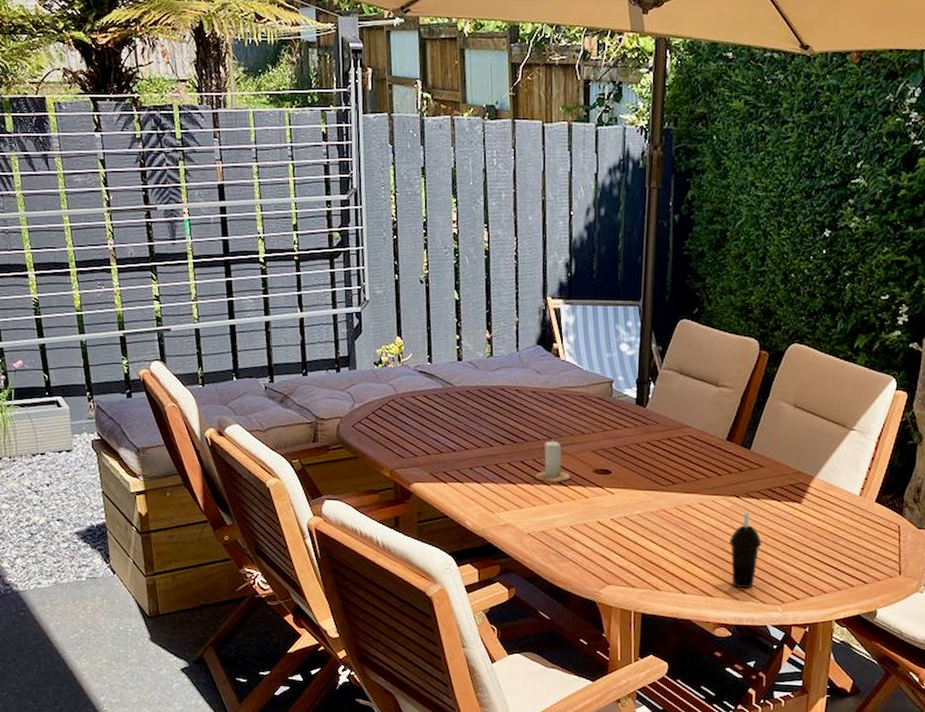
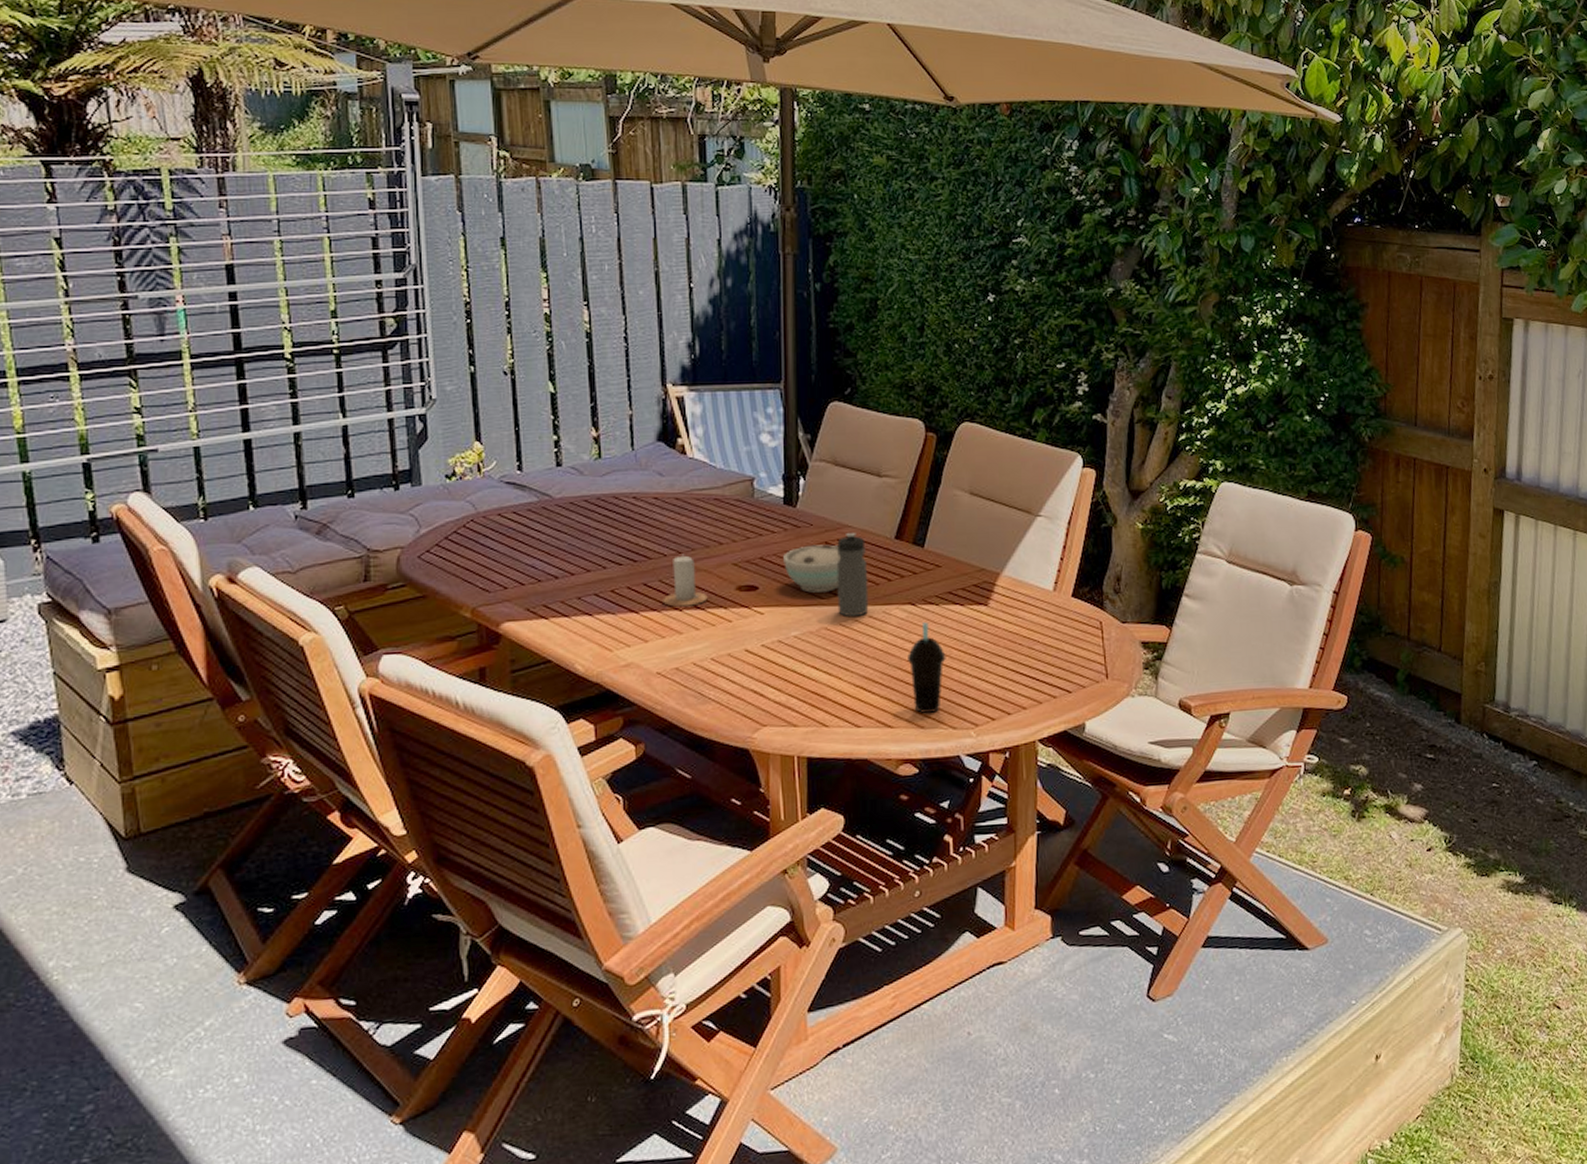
bowl: none [633,440,680,480] -> present [783,544,841,593]
water bottle: none [674,431,702,503] -> present [836,532,869,617]

